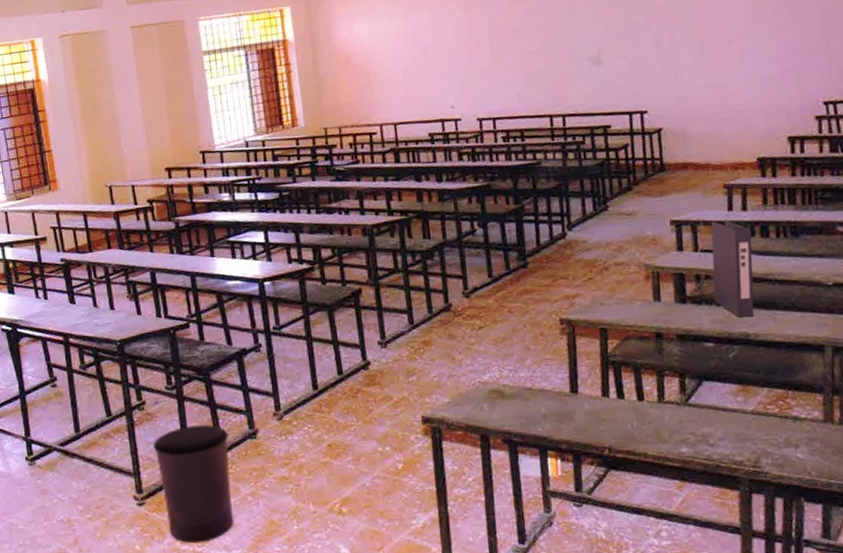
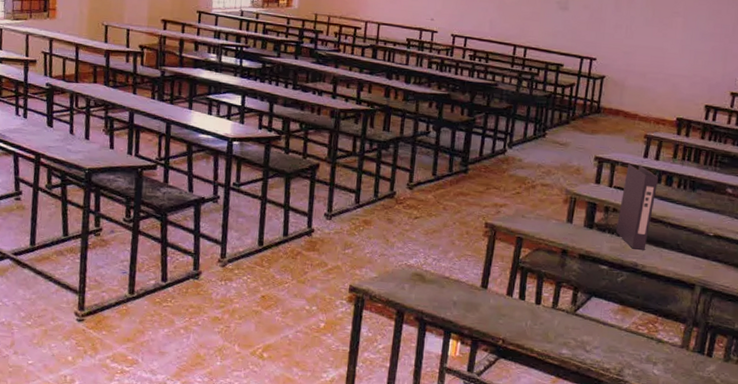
waste bin: present [153,424,234,543] -> none [101,257,174,363]

